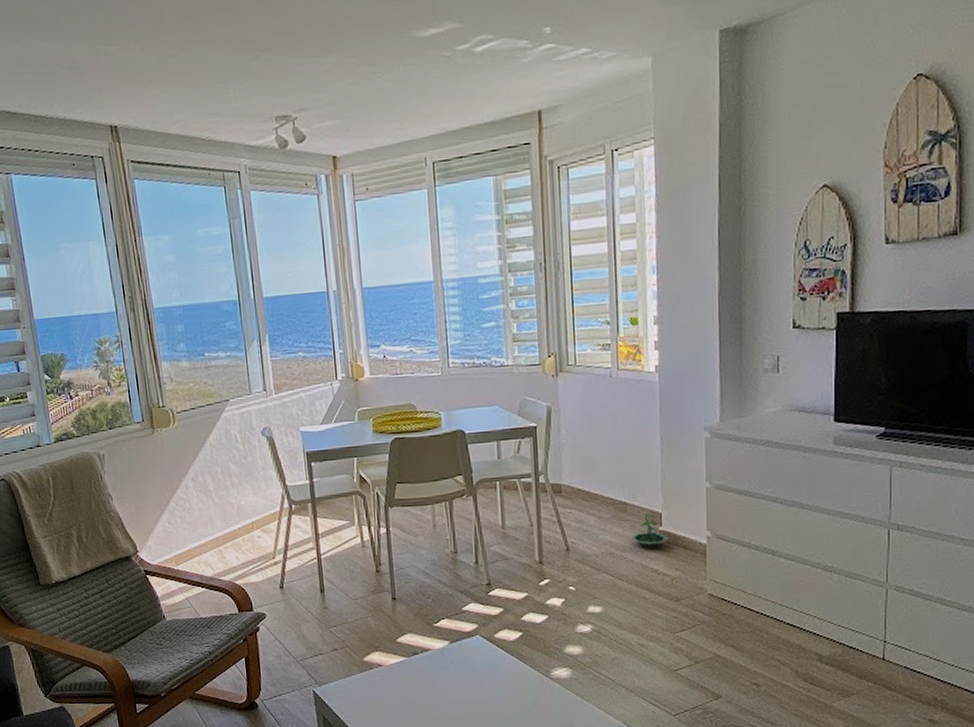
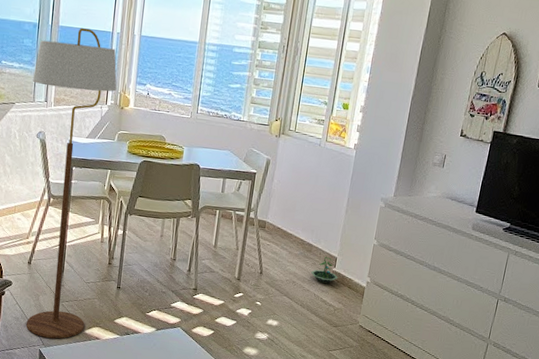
floor lamp: none [244,293,363,675] -> present [26,28,117,339]

